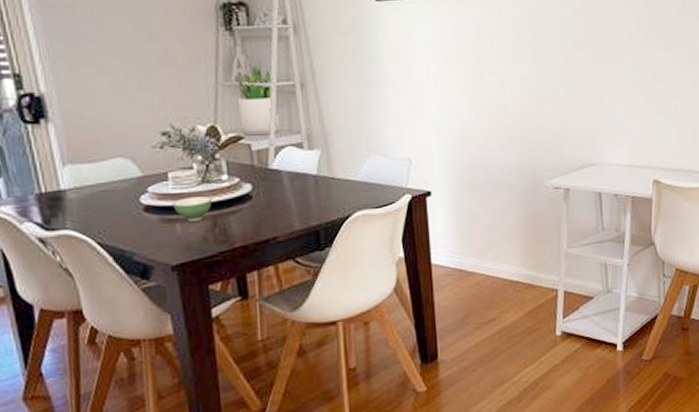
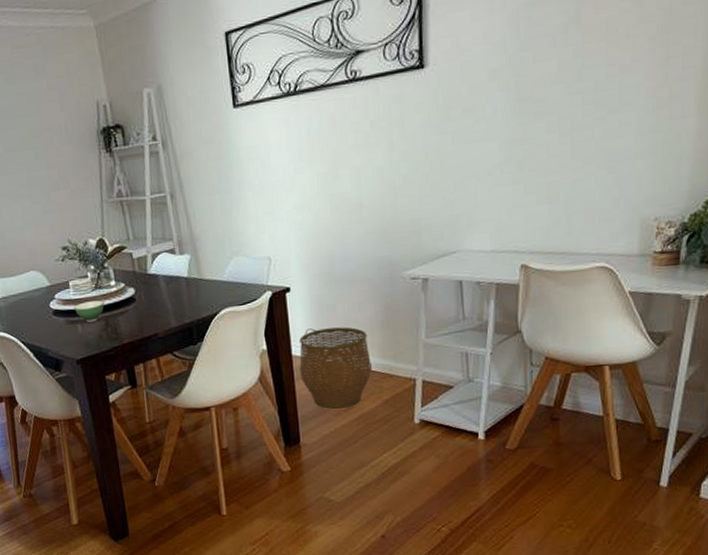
planter: present [235,62,280,136] -> none [116,178,155,246]
basket: none [439,234,514,322] -> present [299,327,372,409]

